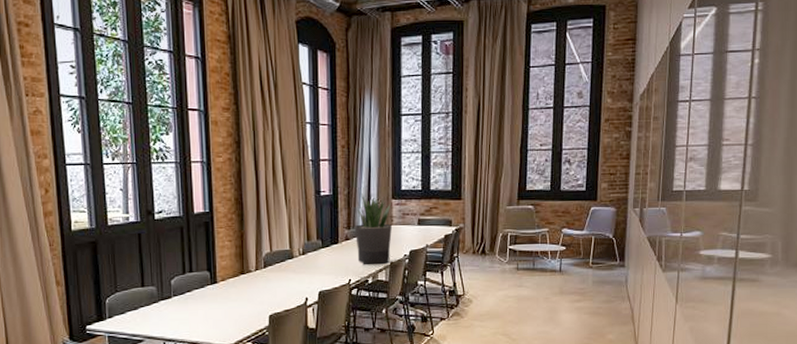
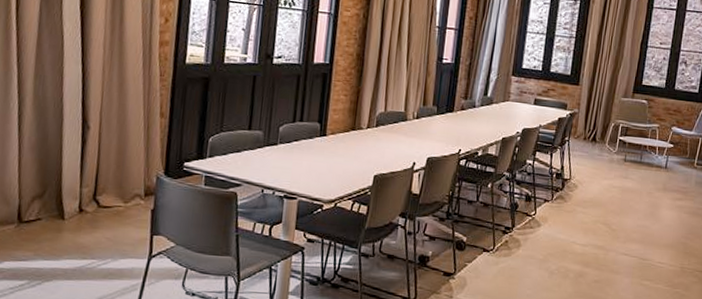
planter: present [354,194,392,264] -> none [470,66,511,138]

